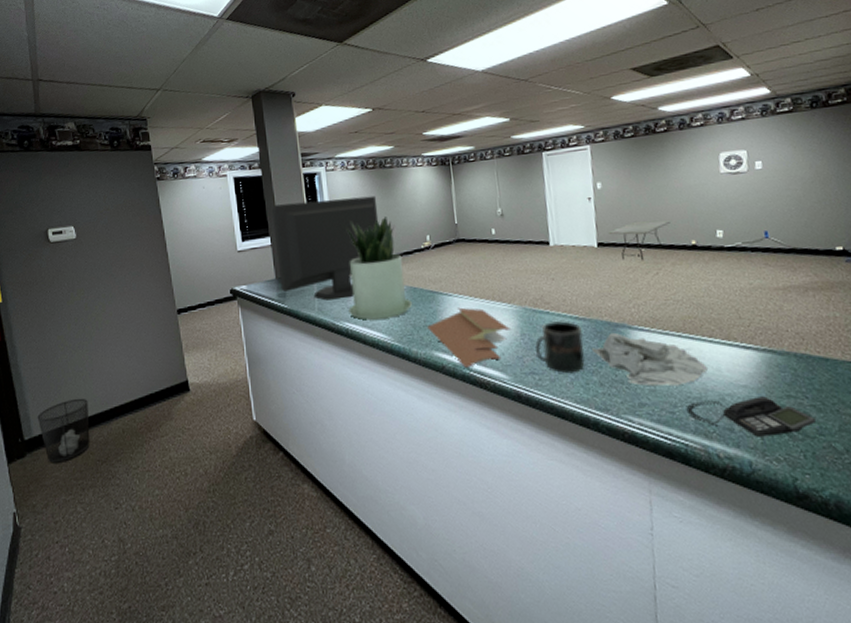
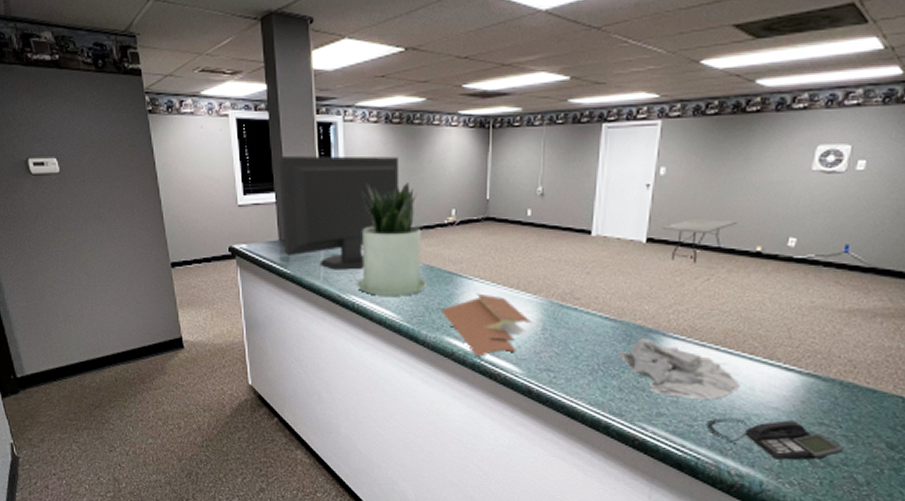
waste bin: present [37,398,90,463] -> none [28,342,83,403]
mug: present [535,320,586,374] -> none [554,319,612,375]

